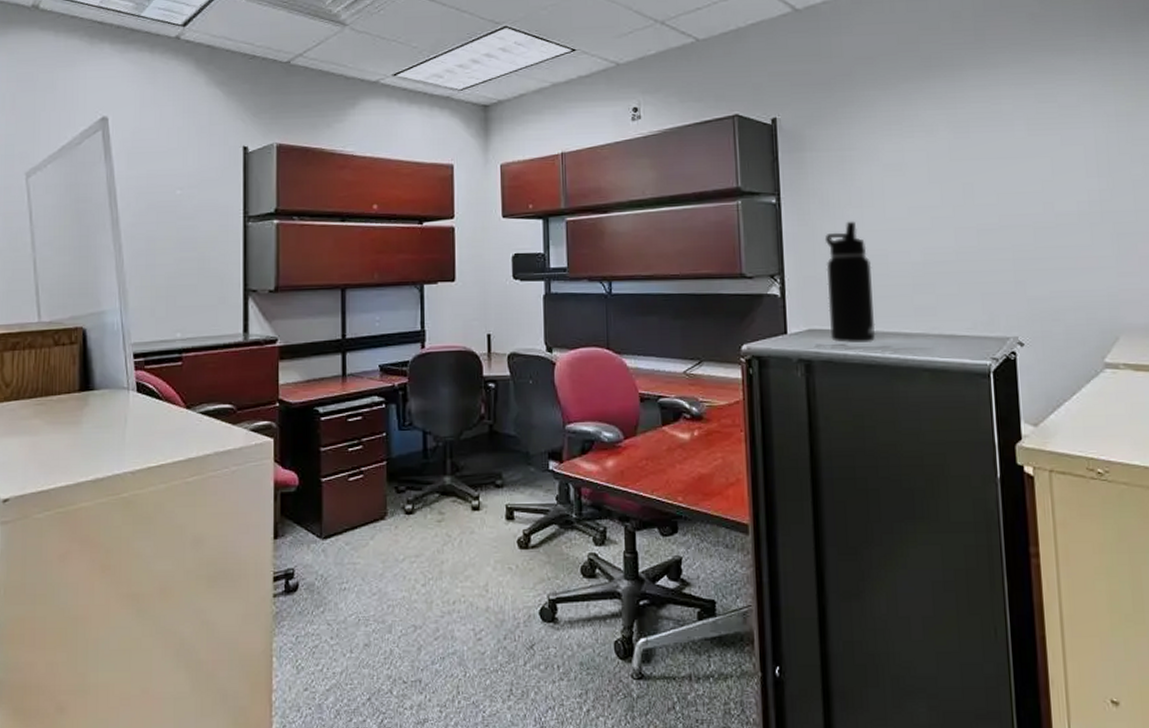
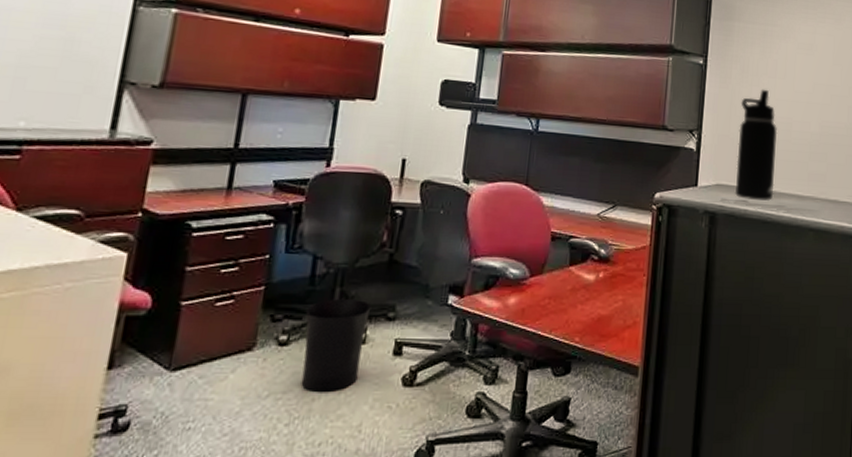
waste bin: none [423,468,480,555] -> present [301,298,372,392]

